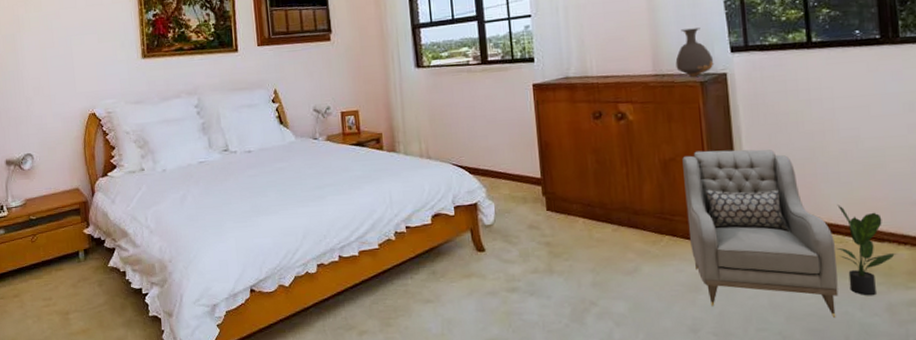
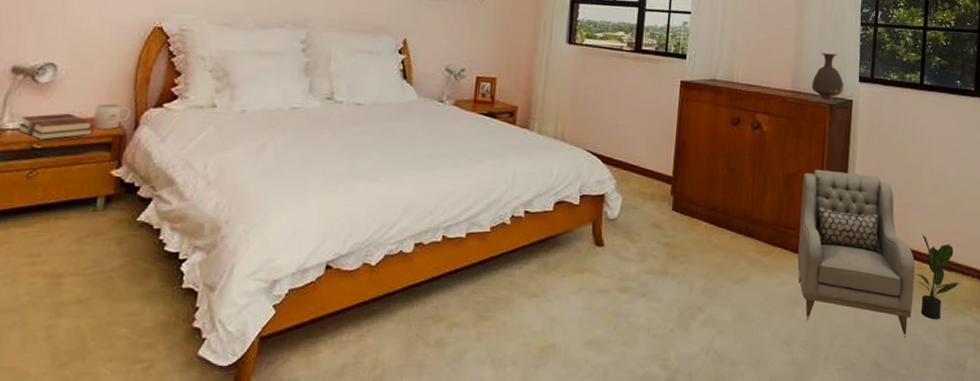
books: none [18,189,67,212] -> present [17,113,95,140]
mug: none [63,178,88,200] -> present [92,103,132,130]

